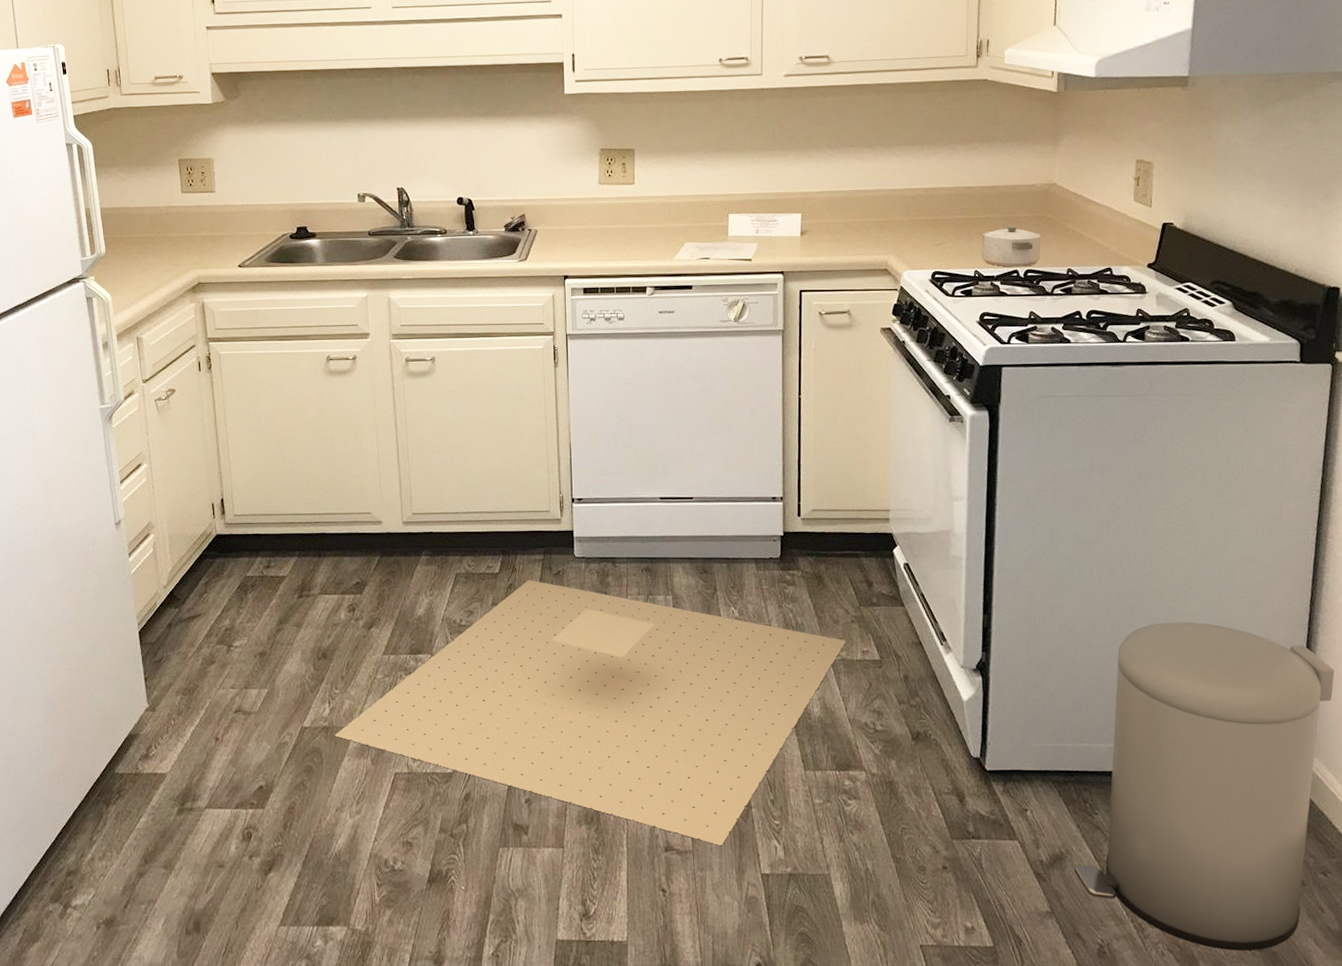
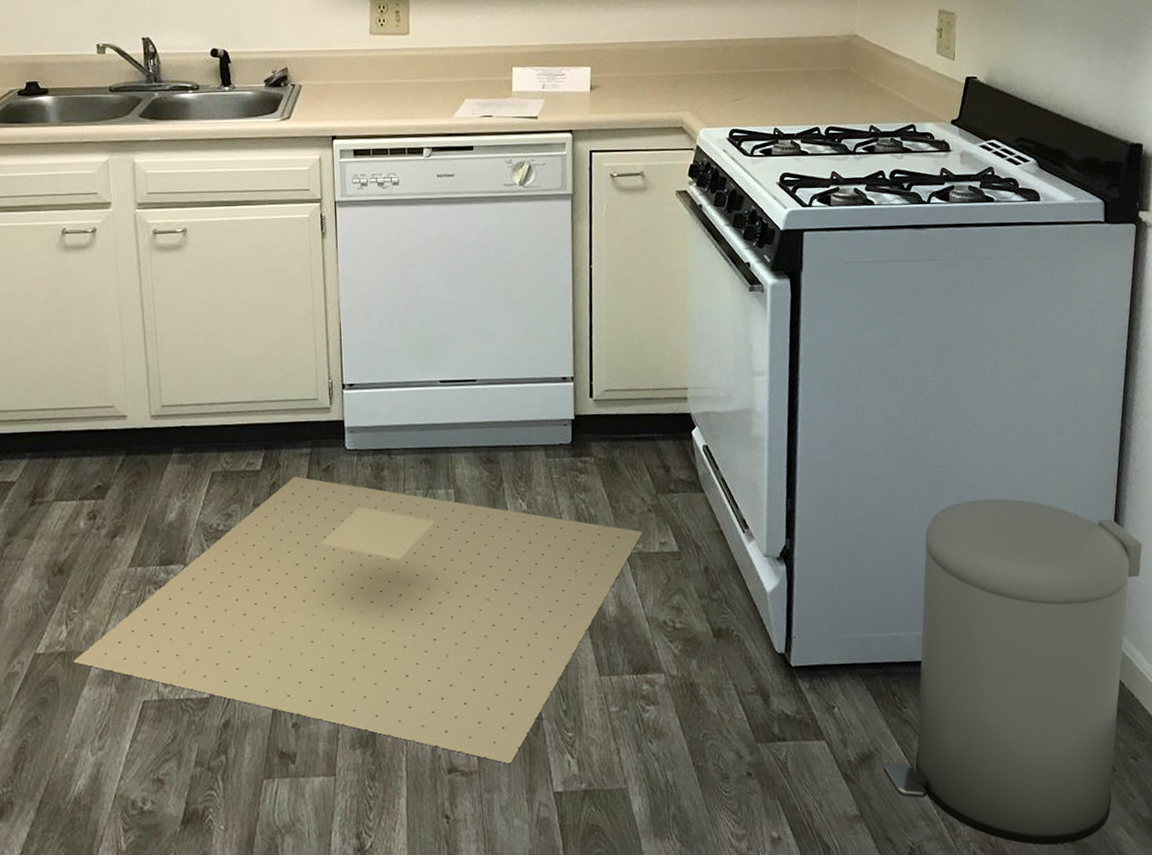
cooking pot: present [982,225,1041,267] -> none [781,79,843,124]

